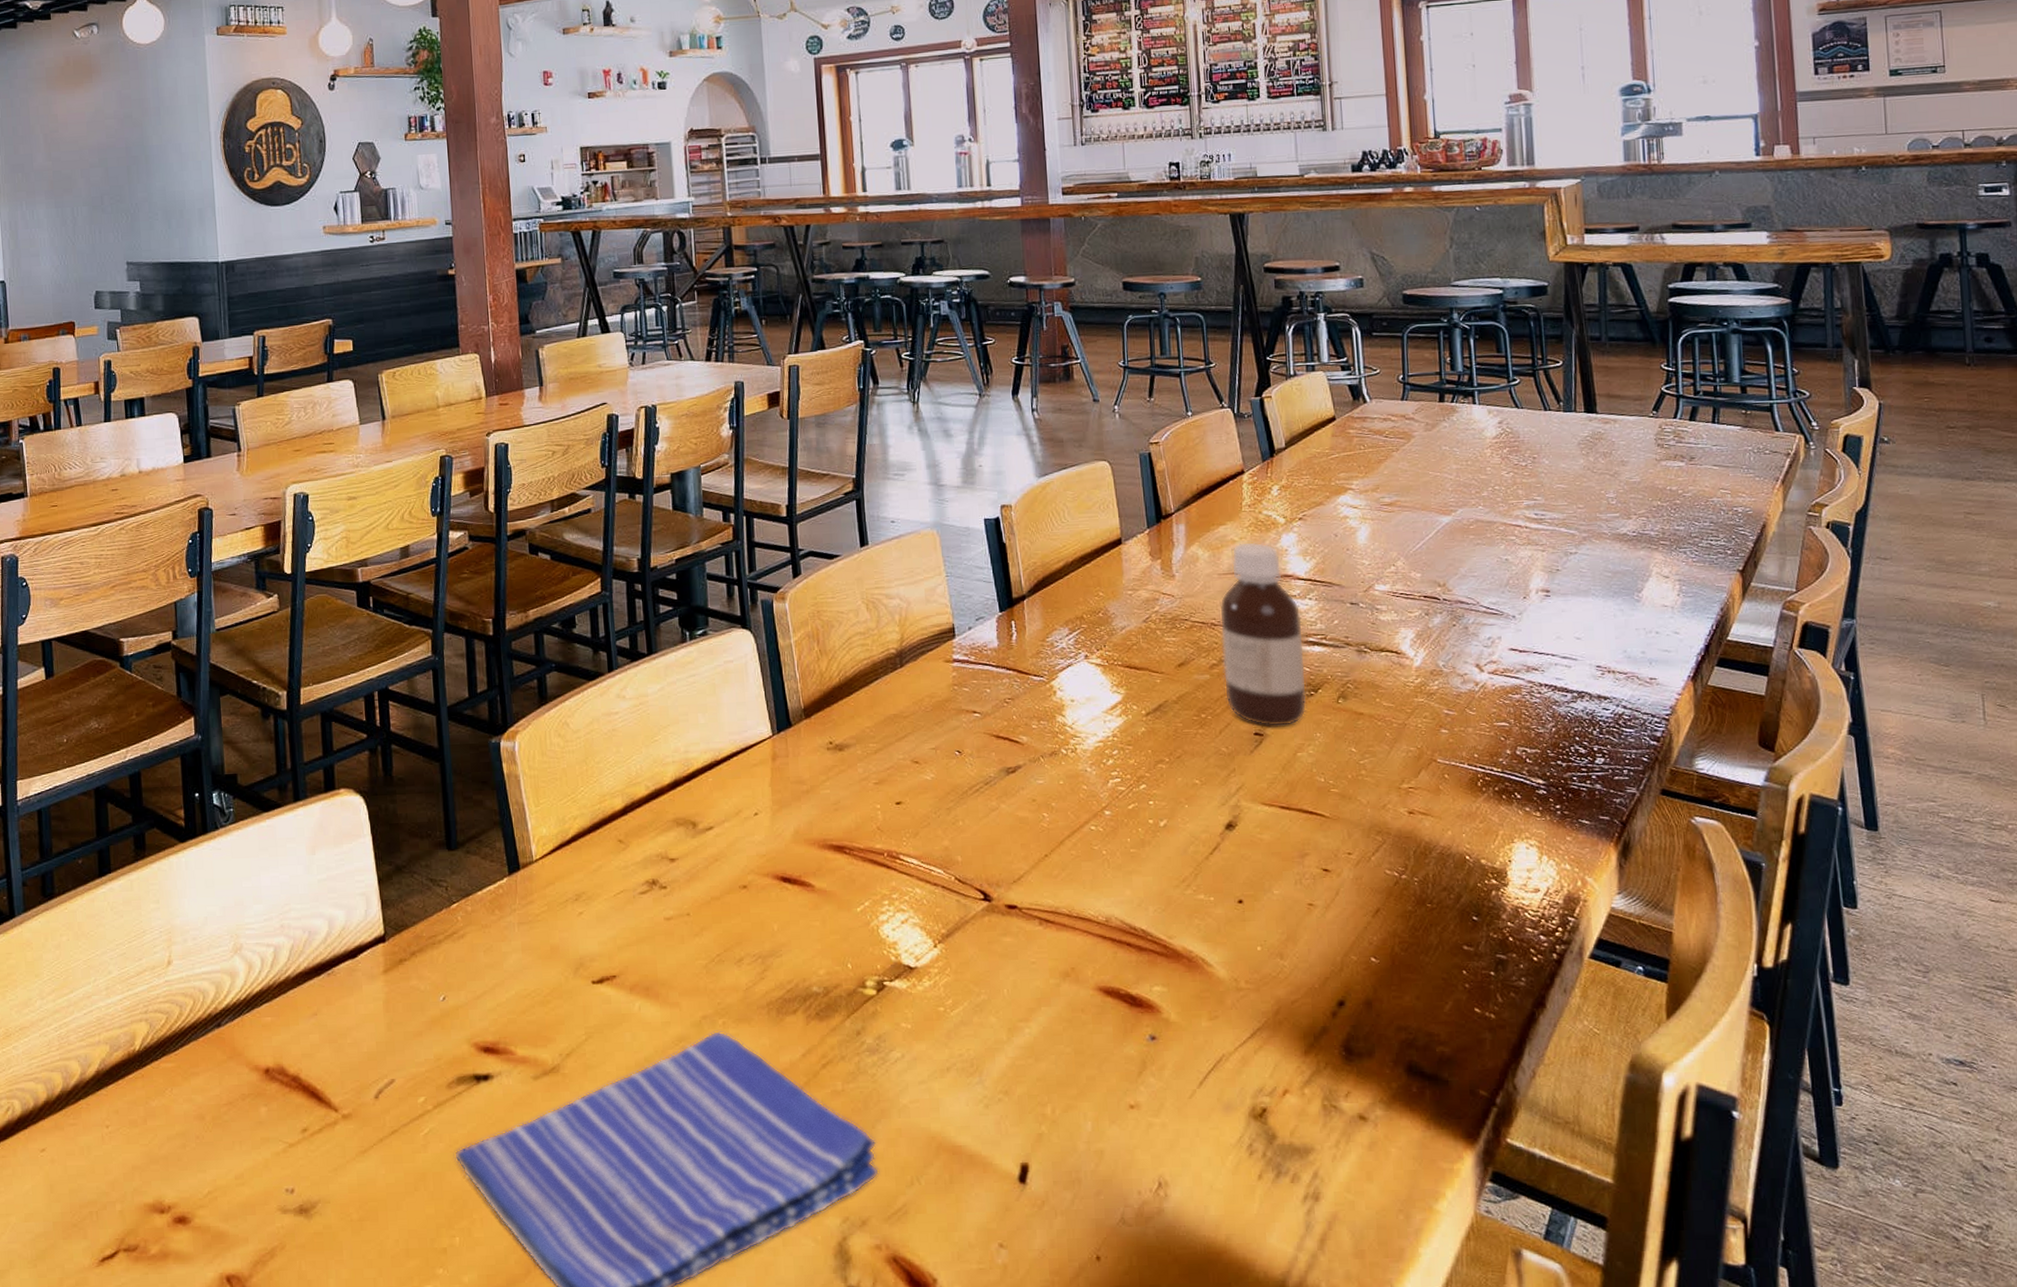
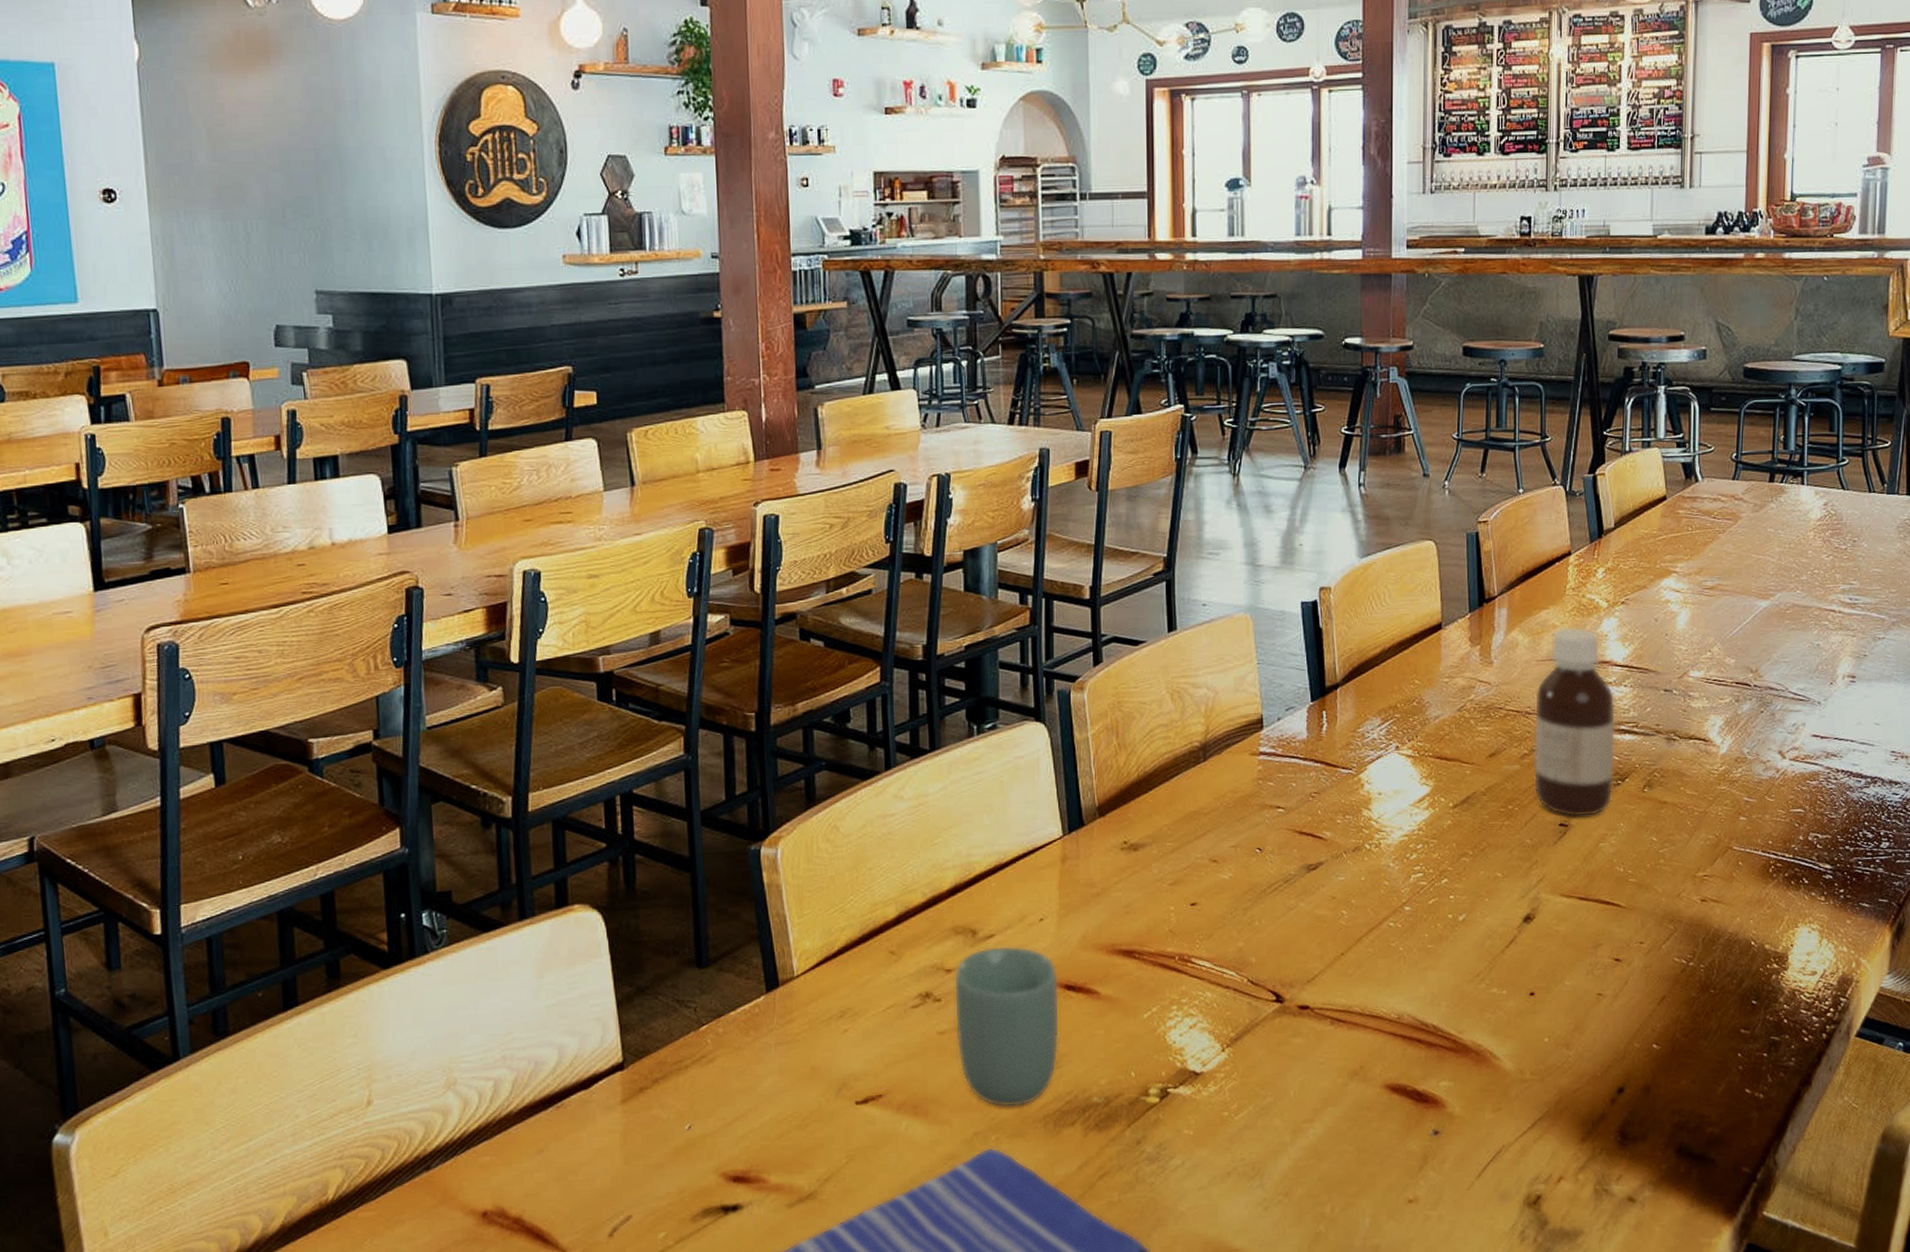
cup: none [677,837,779,994] -> present [953,945,1060,1108]

